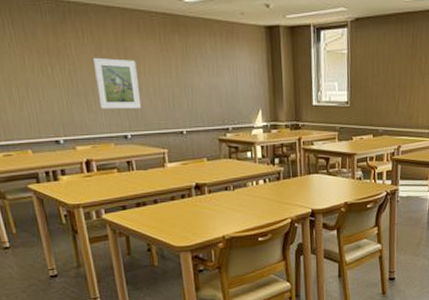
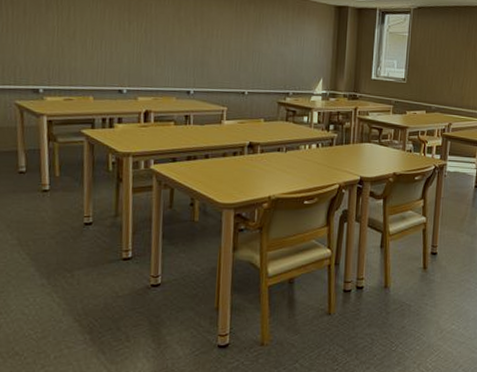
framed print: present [92,57,142,109] -> none [168,18,210,68]

